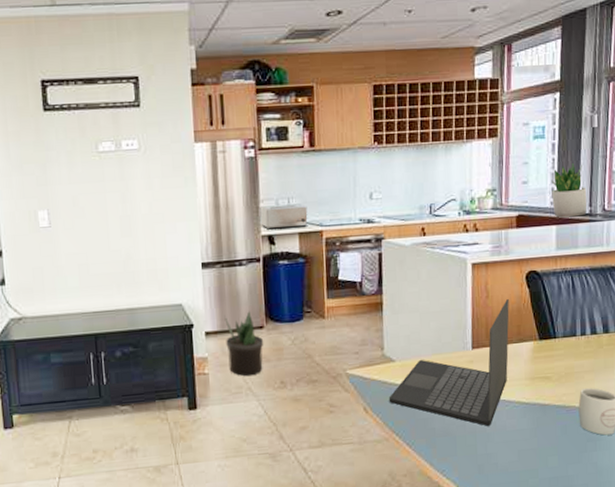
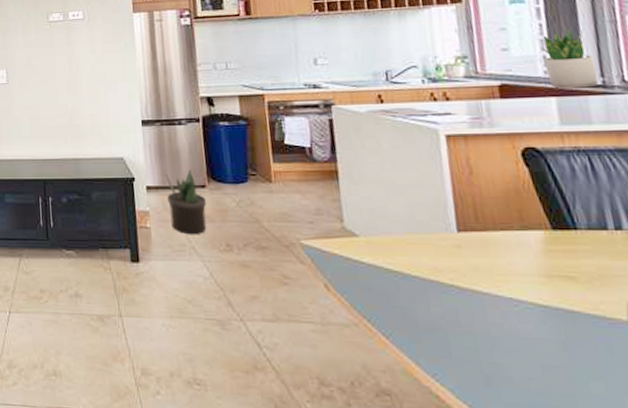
toaster: present [261,204,308,230] -> none [198,68,248,92]
laptop: present [388,299,509,426] -> none [354,178,512,328]

